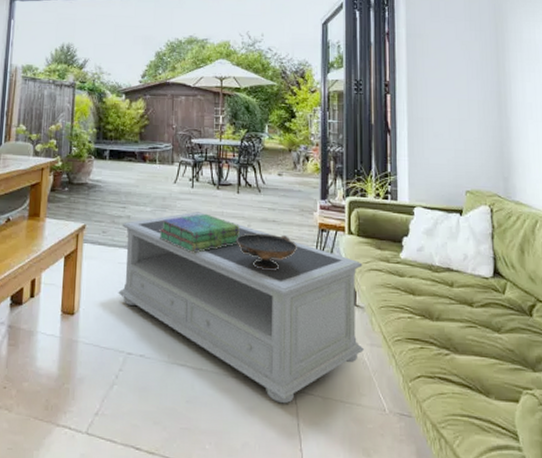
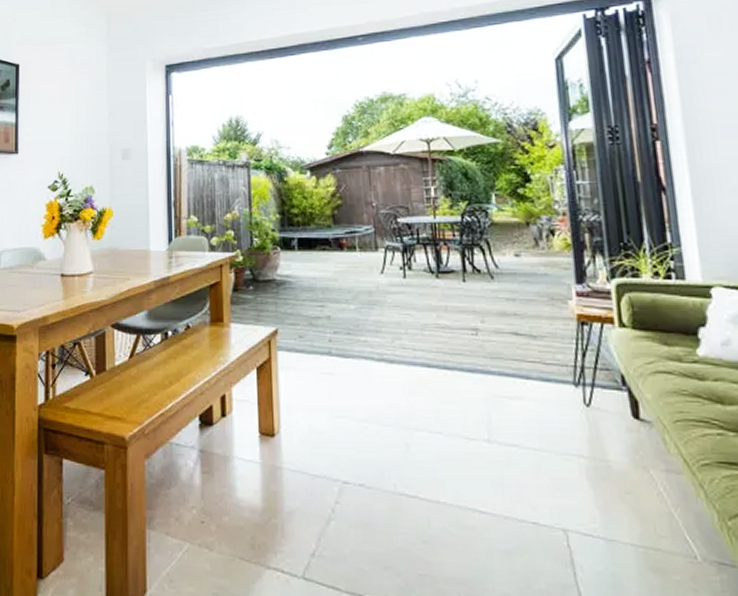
coffee table: present [118,211,364,404] -> none [322,307,657,547]
stack of books: present [159,213,241,253] -> none [368,309,473,358]
decorative bowl: present [235,233,298,271] -> none [466,330,552,378]

